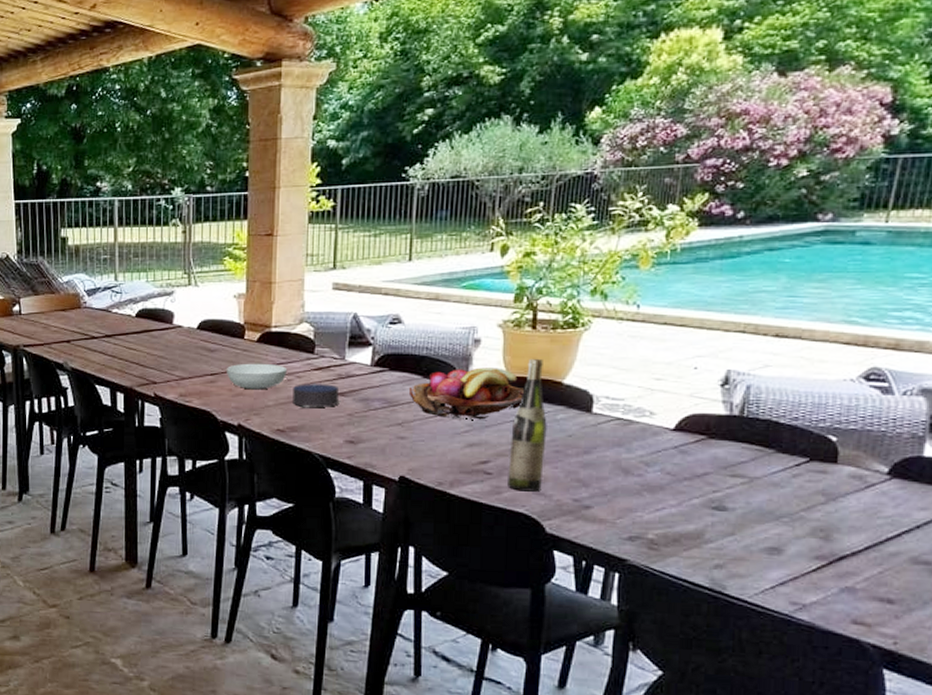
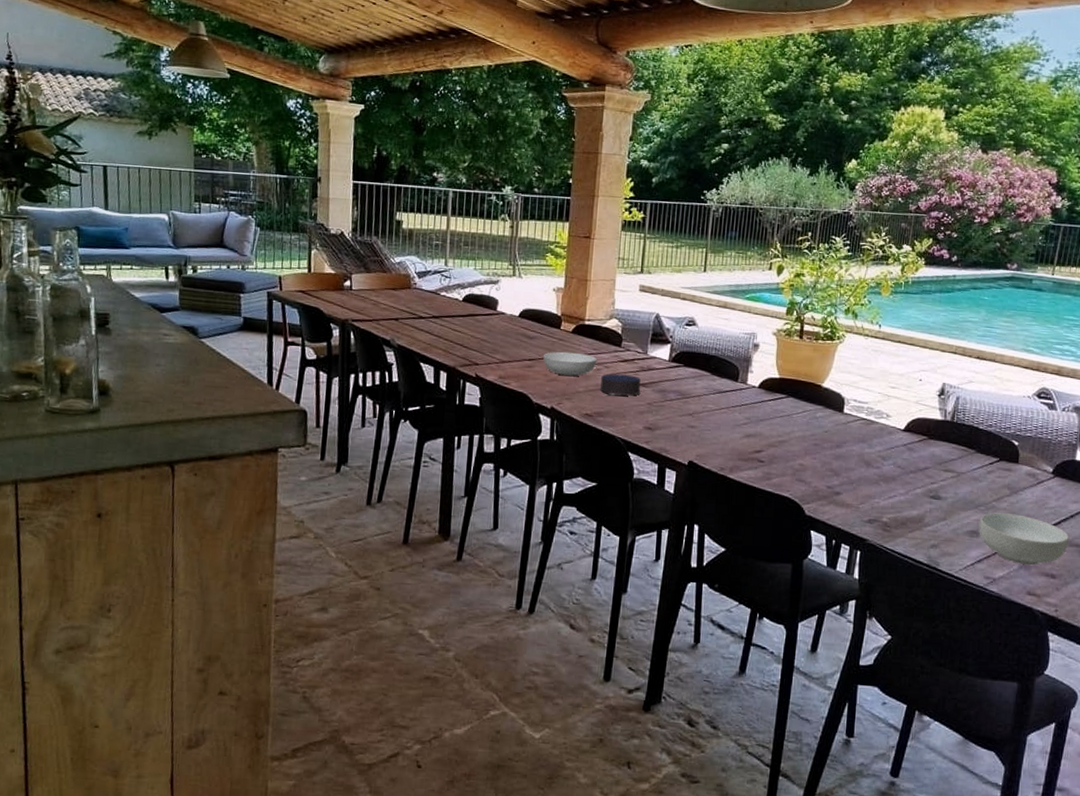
fruit basket: present [408,367,525,420] -> none [699,368,792,414]
wine bottle: present [508,358,547,492] -> none [776,363,809,479]
cereal bowl: none [781,524,915,589] -> present [979,512,1070,566]

